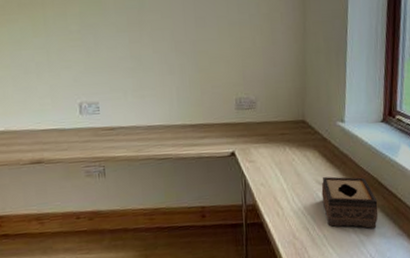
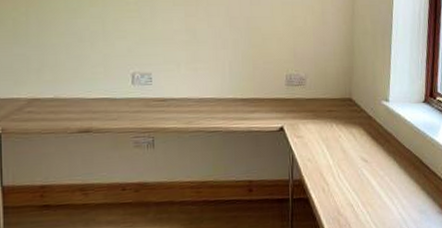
tissue box: present [321,176,379,229] -> none [366,153,420,207]

